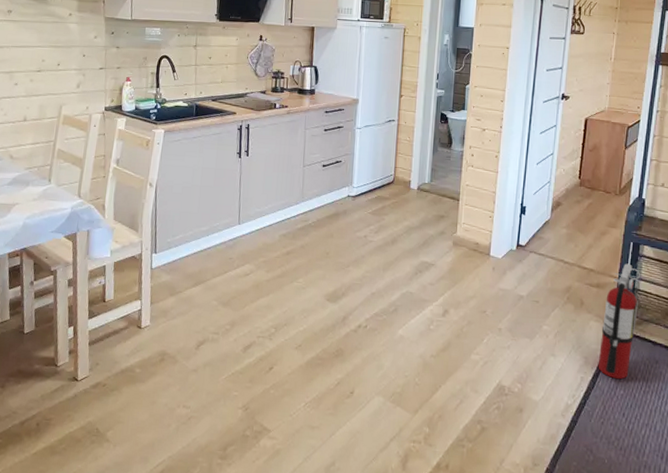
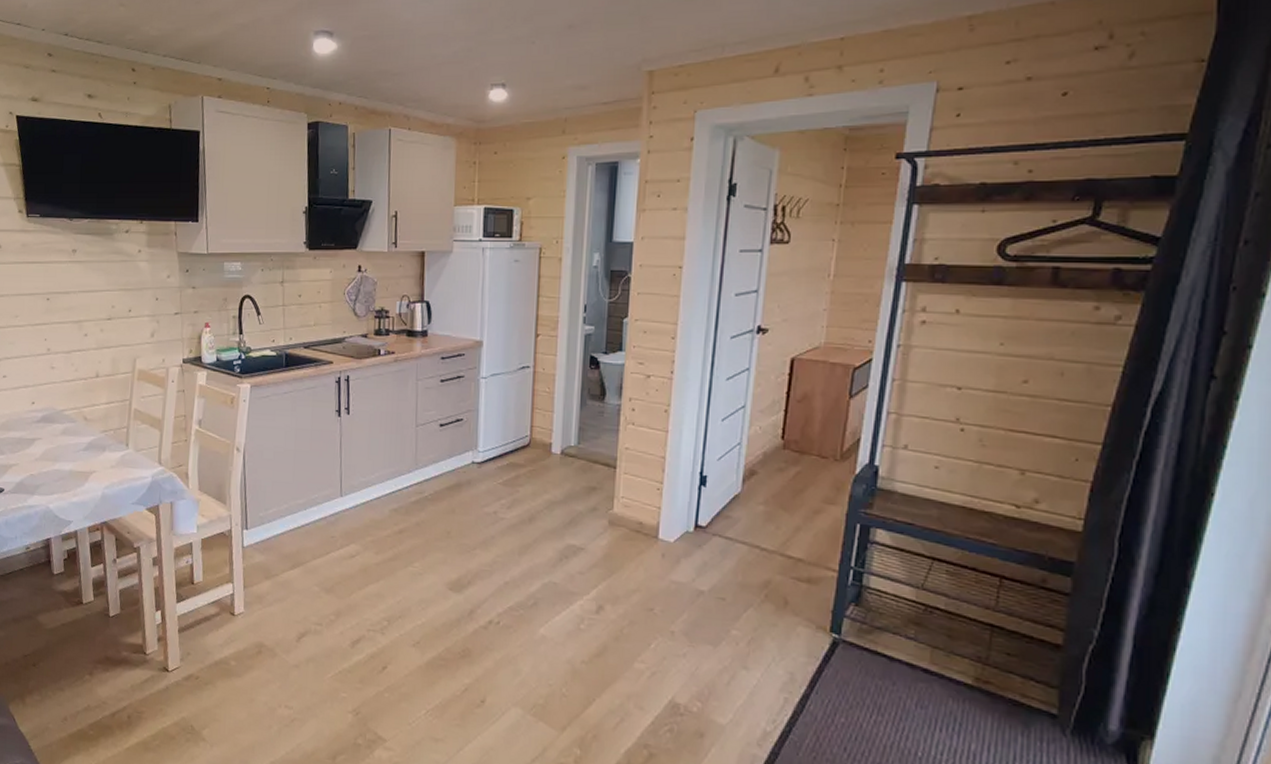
fire extinguisher: present [598,263,640,380] -> none [808,552,870,704]

